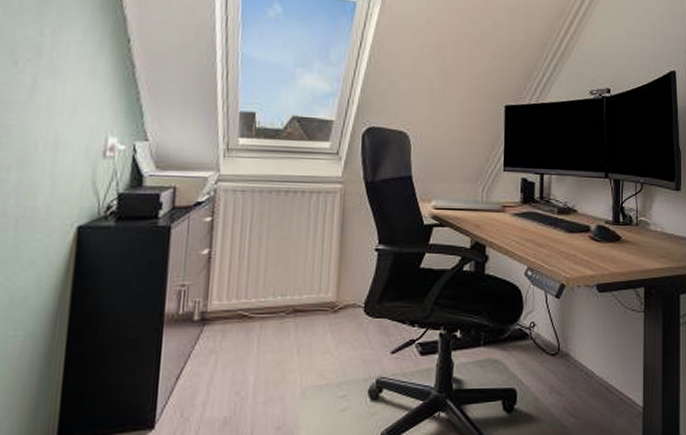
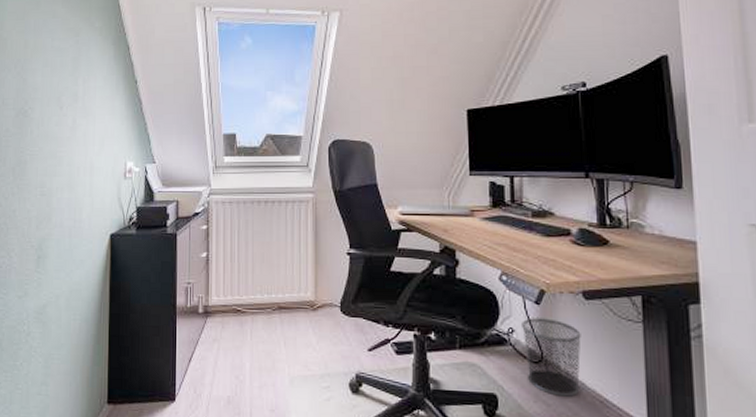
waste bin: none [543,311,593,386] -> present [522,318,581,397]

